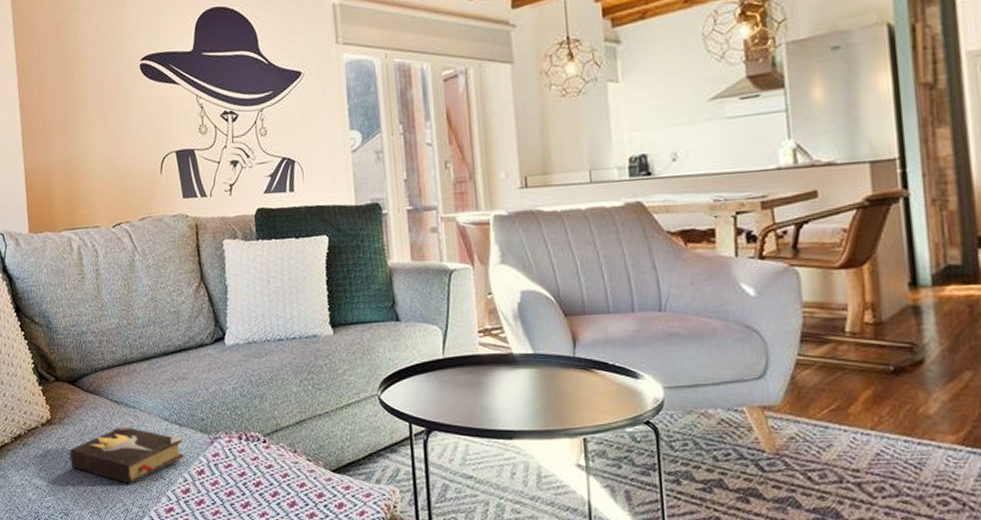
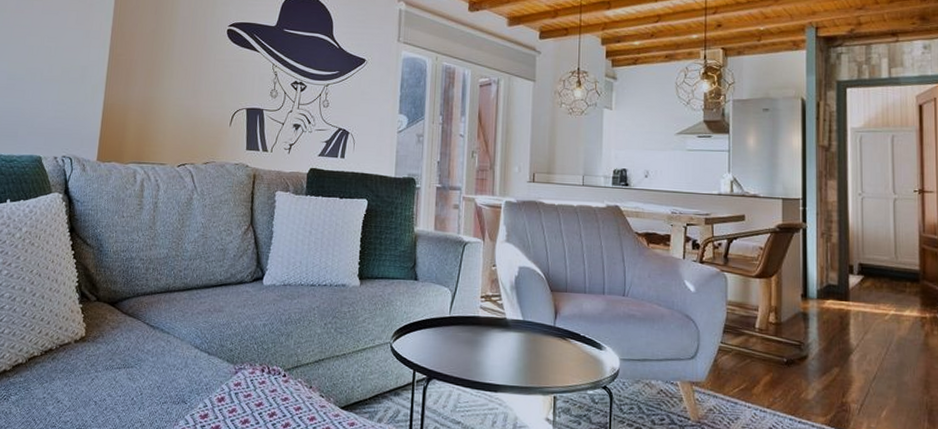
hardback book: present [69,425,185,484] -> none [96,349,209,406]

